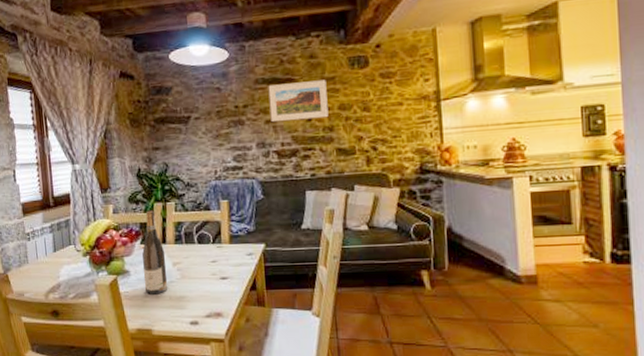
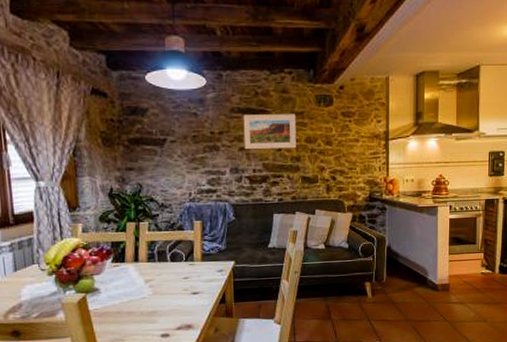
wine bottle: present [142,210,167,295] -> none [113,229,139,311]

